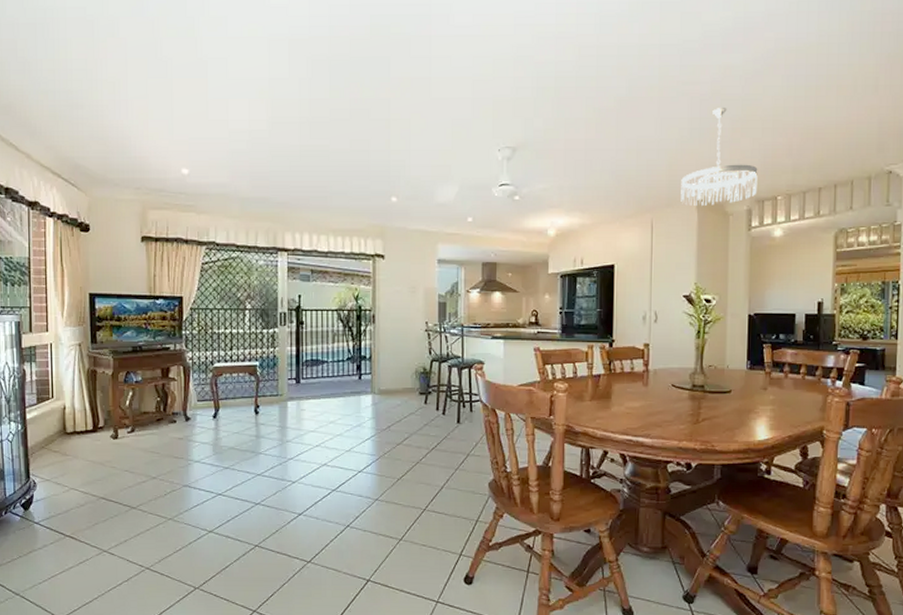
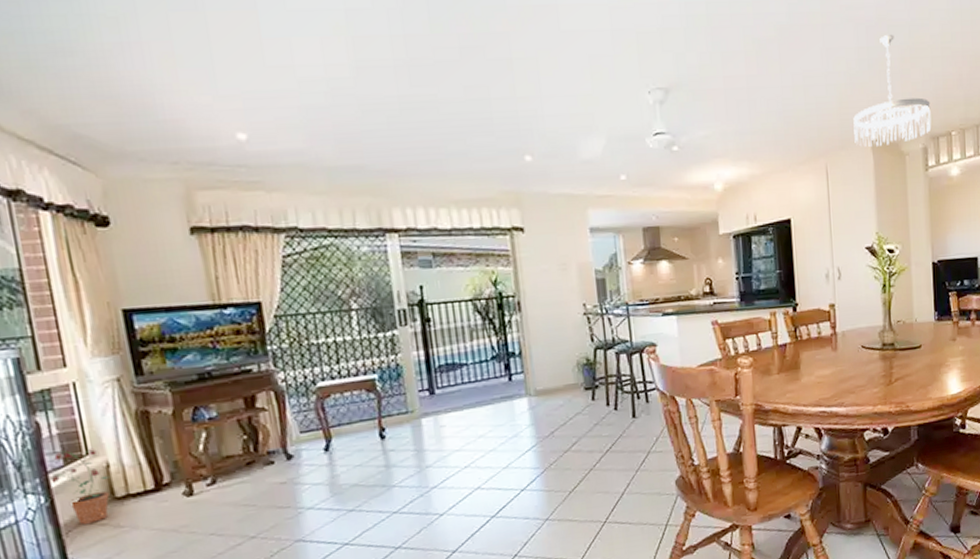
potted plant: none [27,393,64,449] -> present [50,447,110,524]

